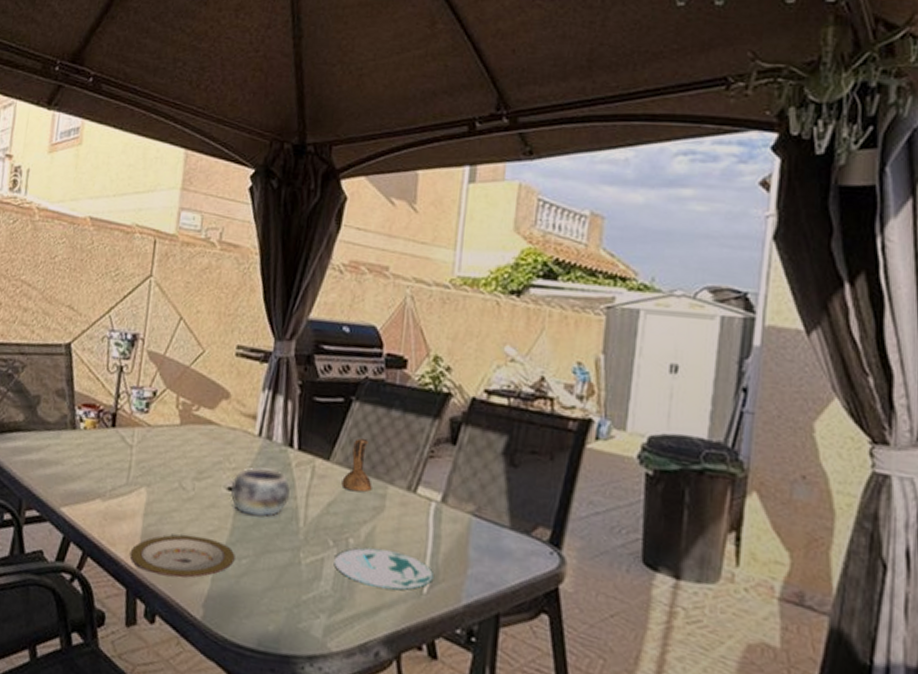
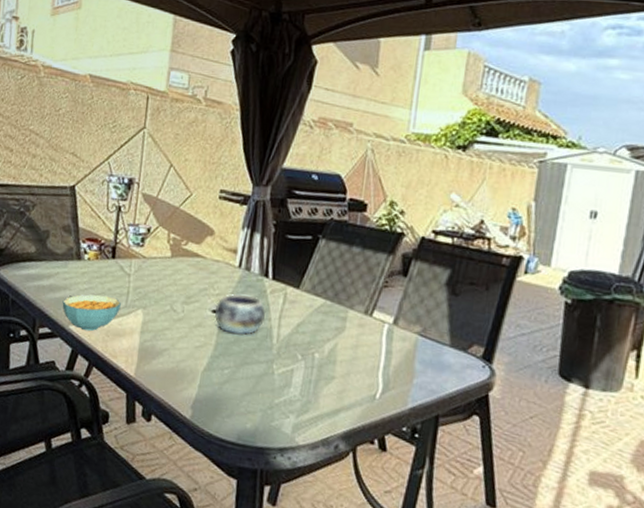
cereal bowl: none [53,470,122,514] -> present [62,294,121,331]
plate: present [129,534,235,578] -> none [129,349,219,385]
plate: present [334,547,433,590] -> none [302,361,385,396]
pitcher: present [341,437,372,493] -> none [309,269,335,316]

